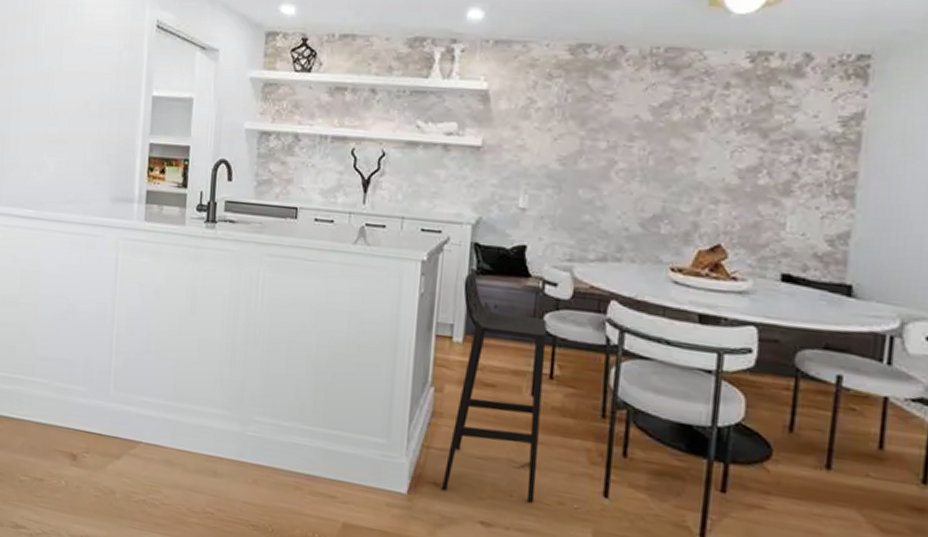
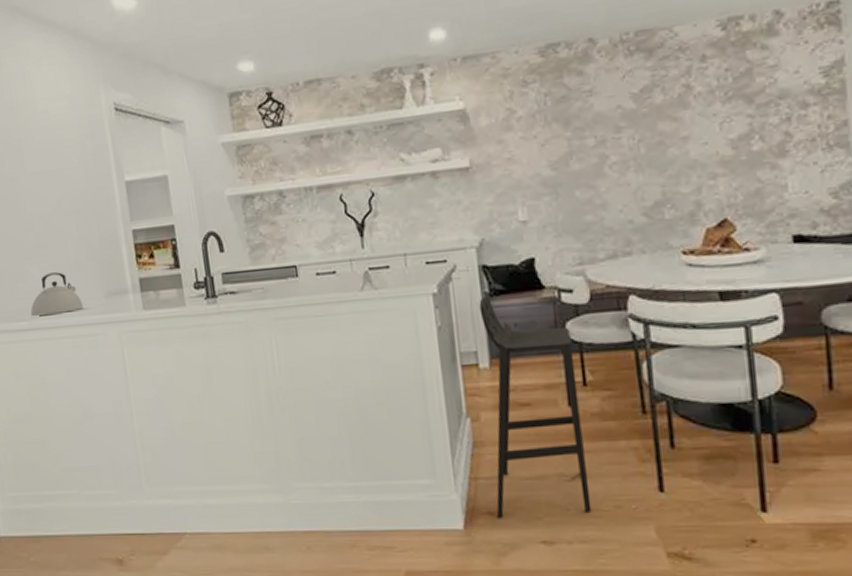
kettle: none [38,168,90,210] -> present [30,272,84,317]

